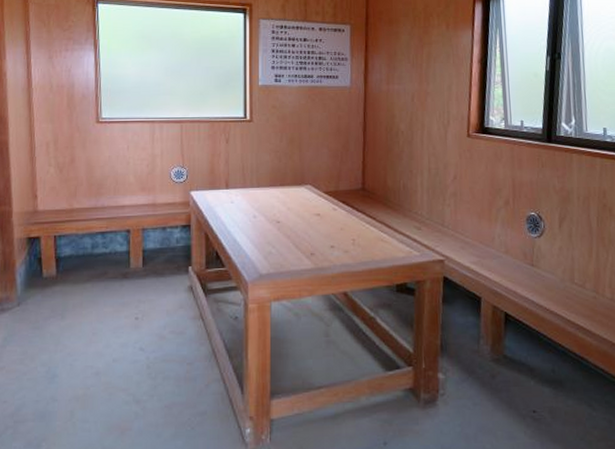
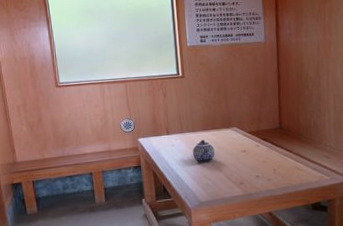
teapot: none [256,198,282,226] -> present [193,140,215,163]

